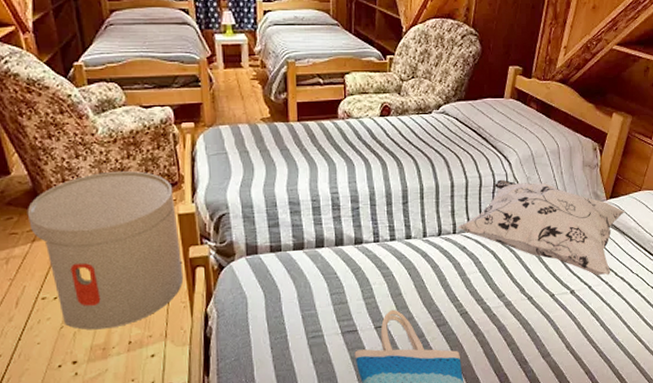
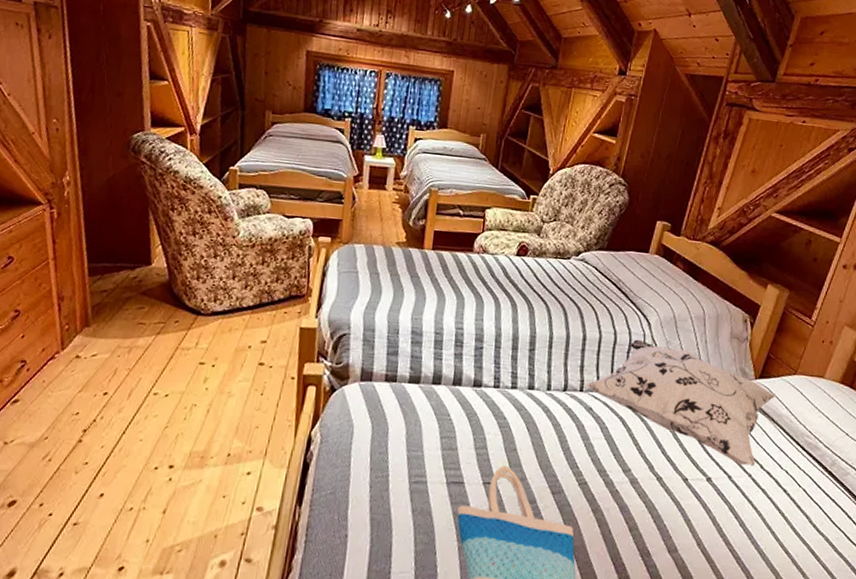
side table: present [27,171,184,330] -> none [158,275,300,437]

